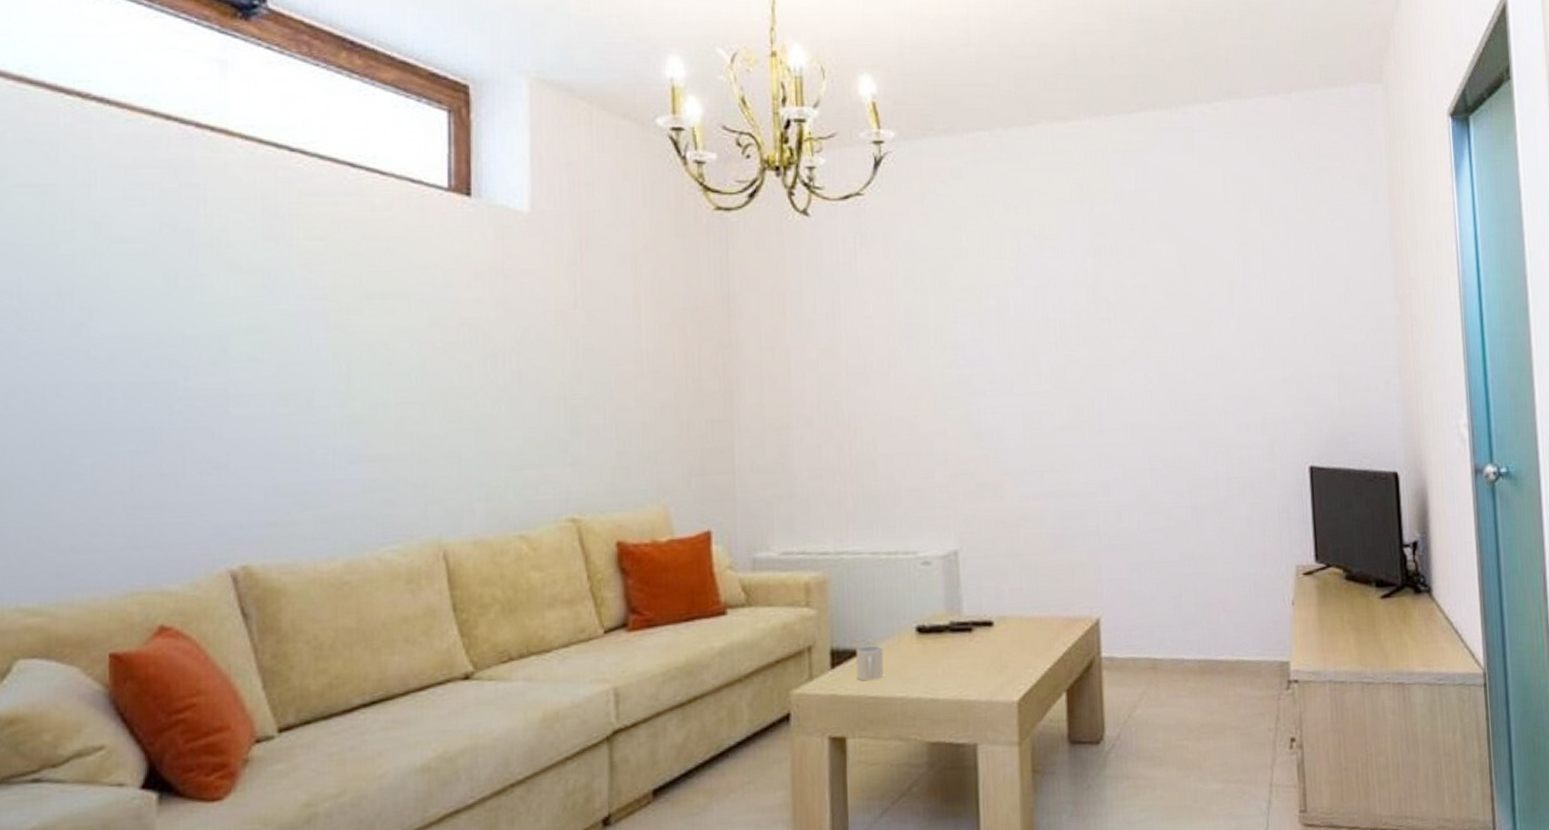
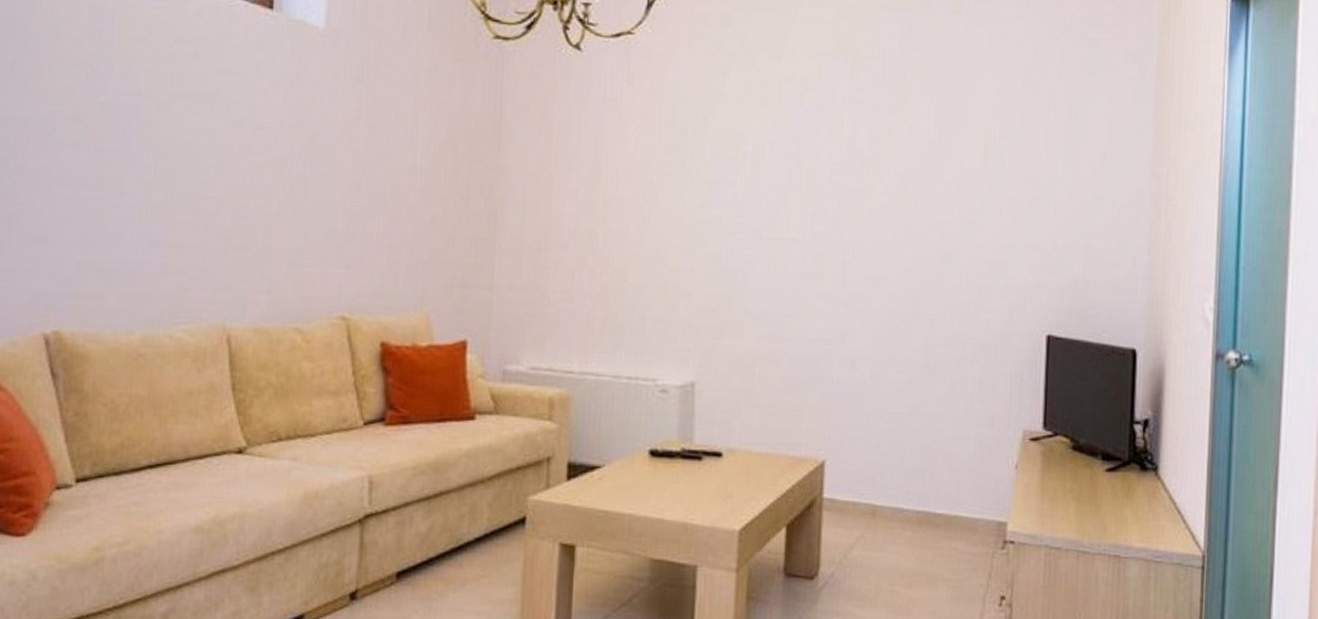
mug: present [856,645,884,681] -> none [590,462,616,496]

